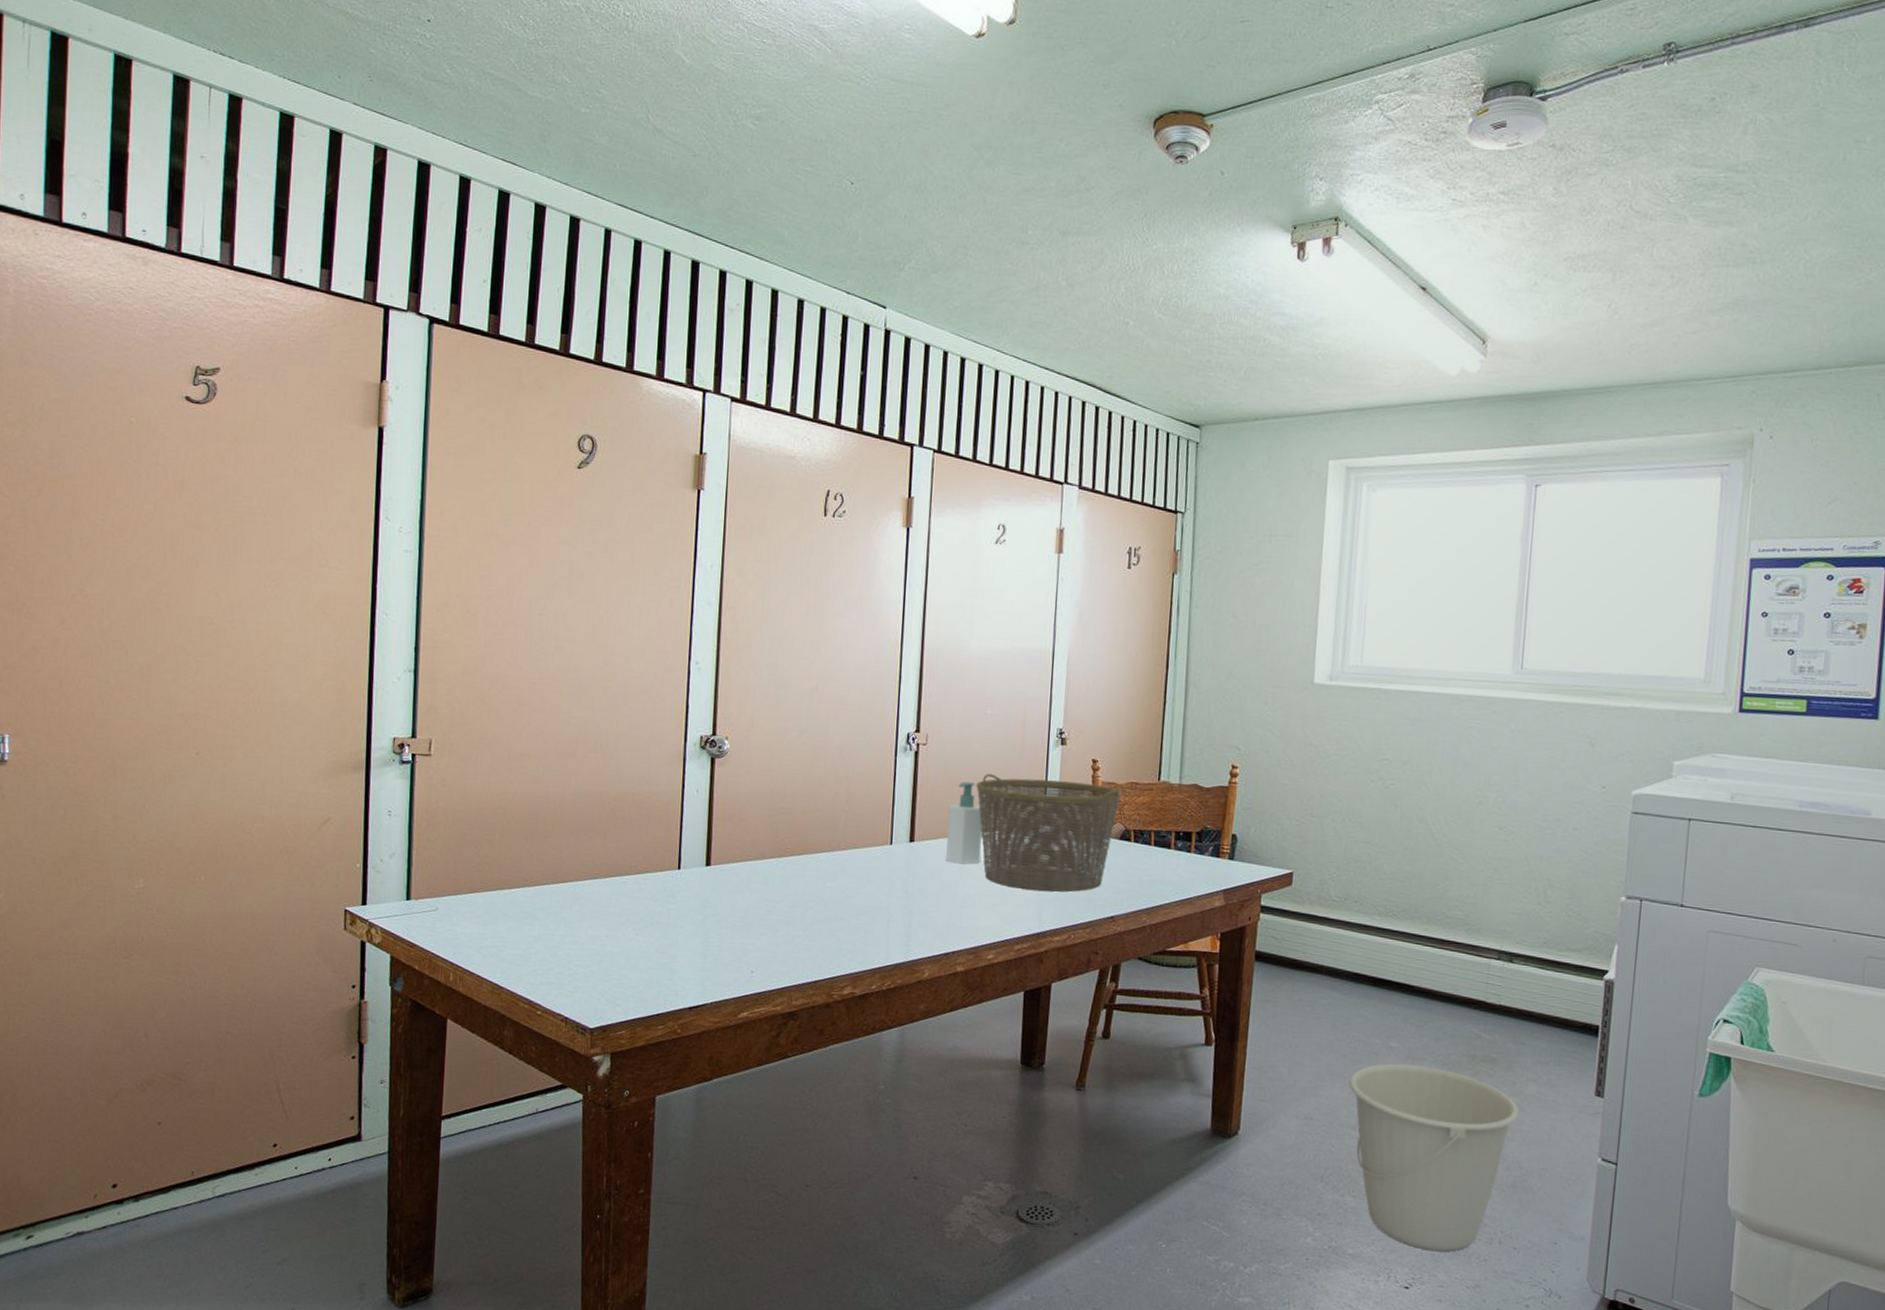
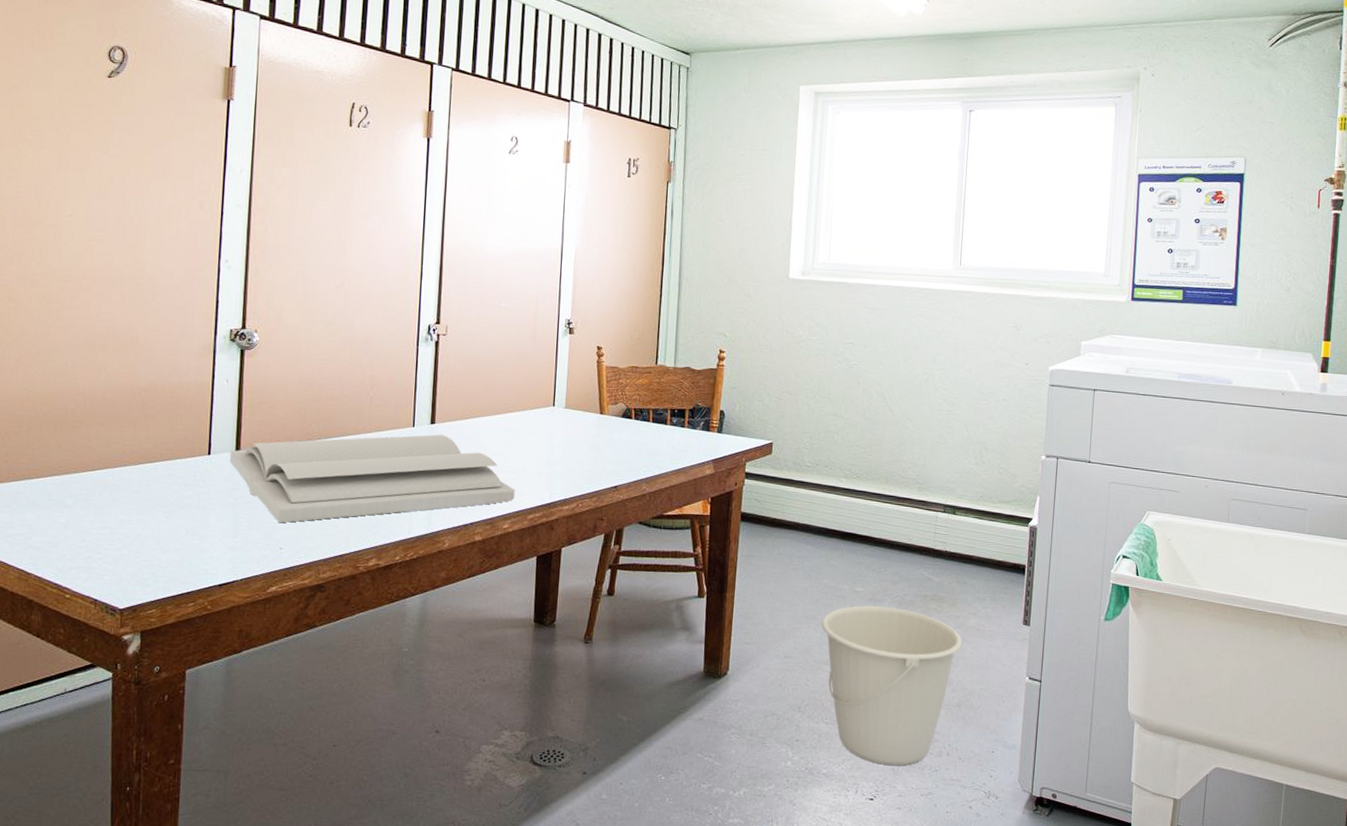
towel: none [699,853,1001,945] -> present [229,434,515,523]
soap bottle: present [946,781,983,865] -> none [464,368,499,443]
basket: present [976,773,1123,892] -> none [492,360,624,466]

